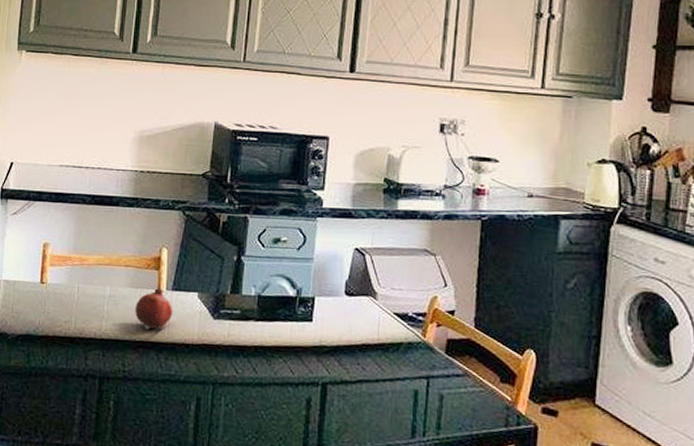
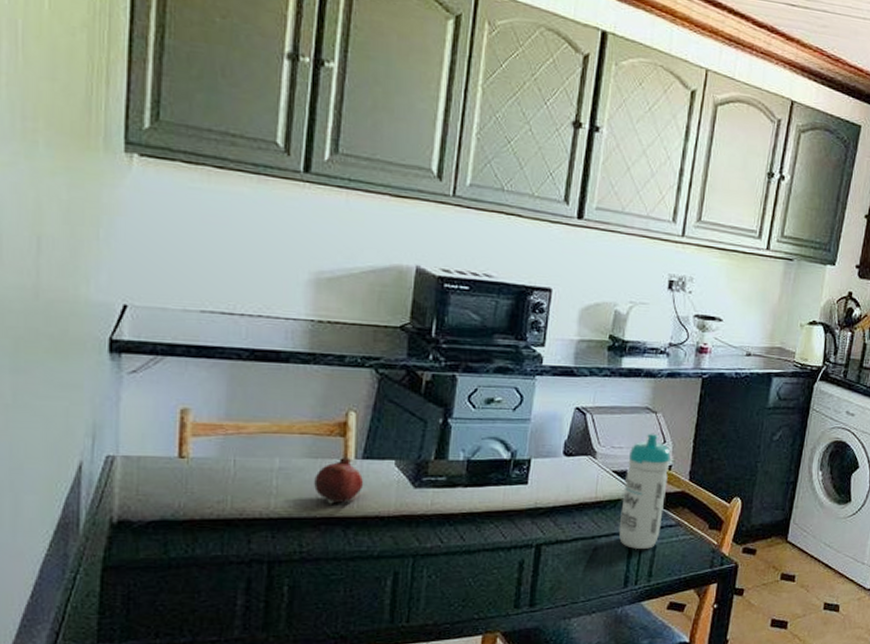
water bottle: none [403,275,453,398] -> present [618,433,671,549]

